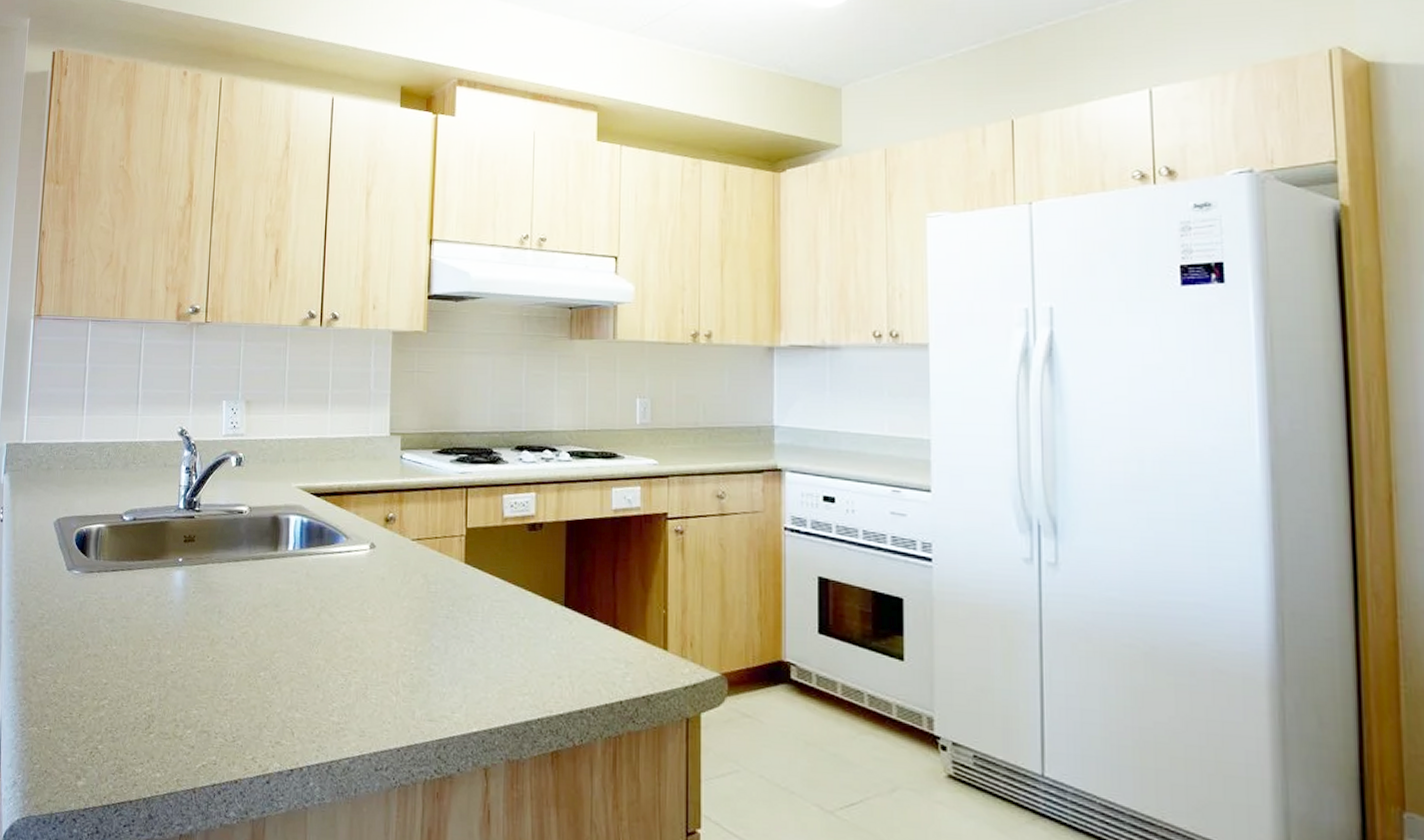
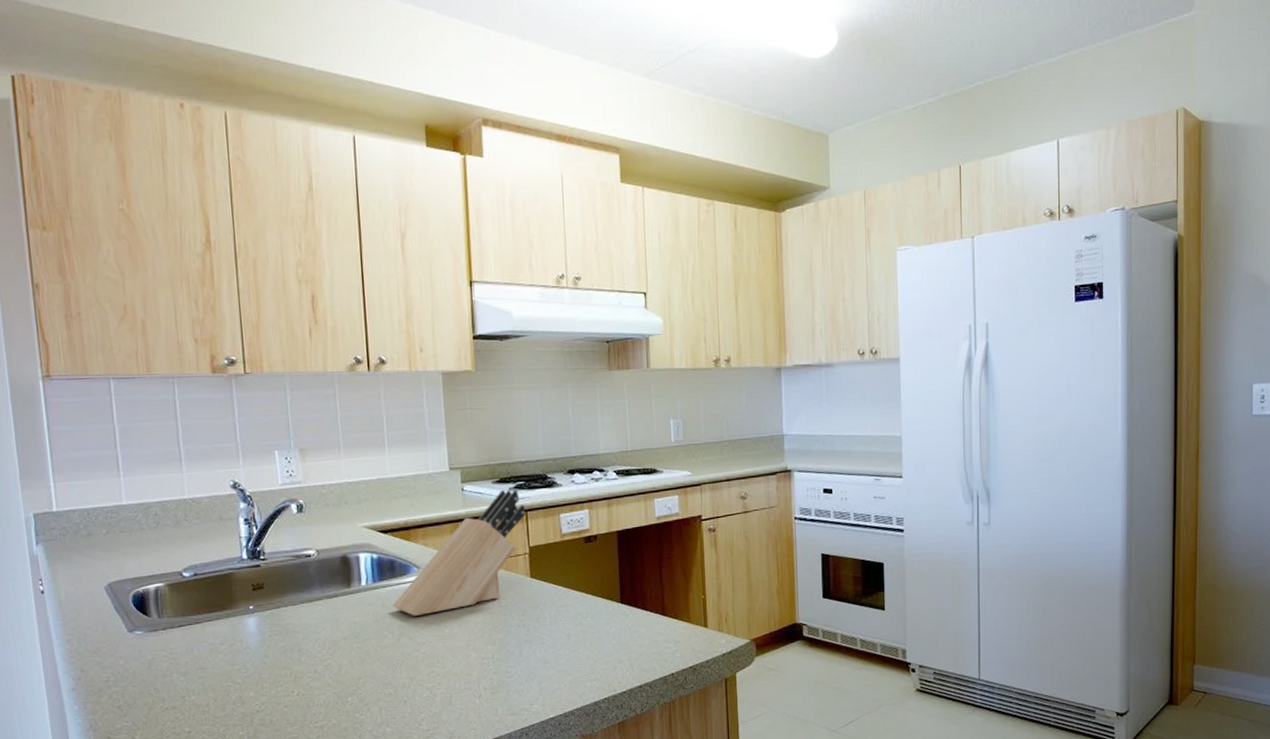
knife block: none [316,462,467,592] -> present [392,490,526,617]

